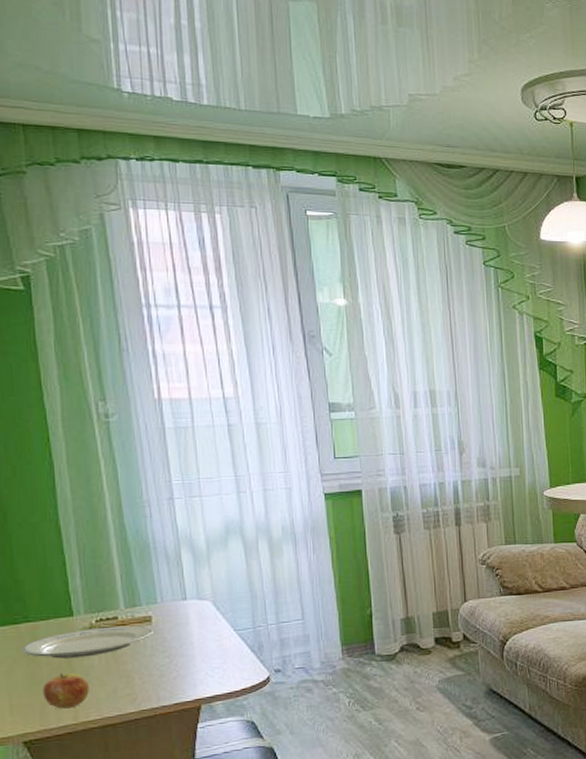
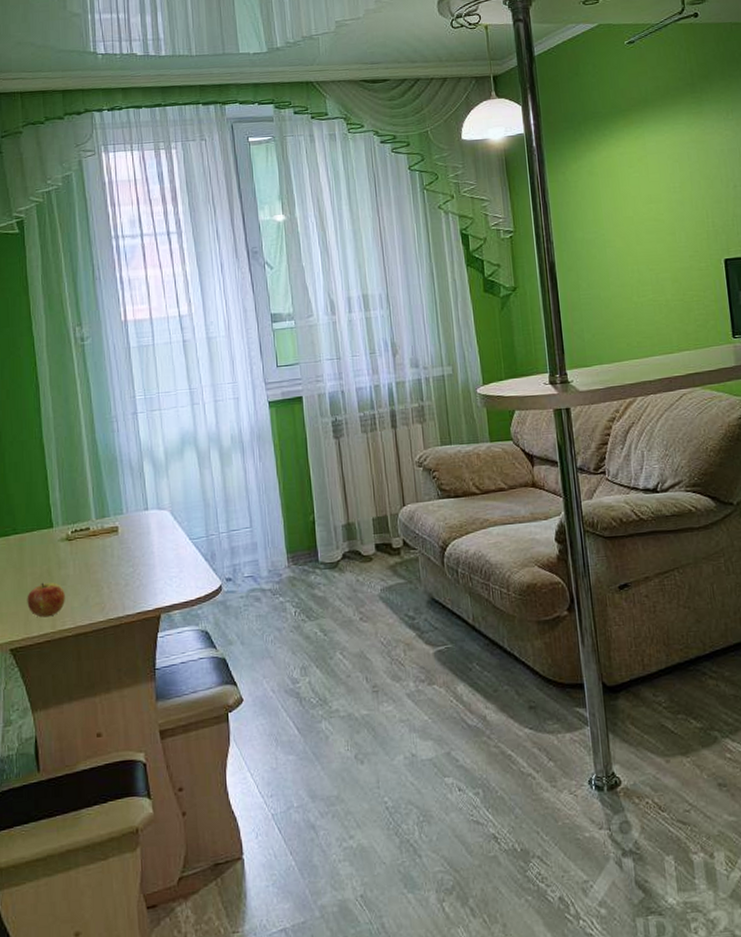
plate: present [21,625,153,659] -> none [10,536,119,569]

